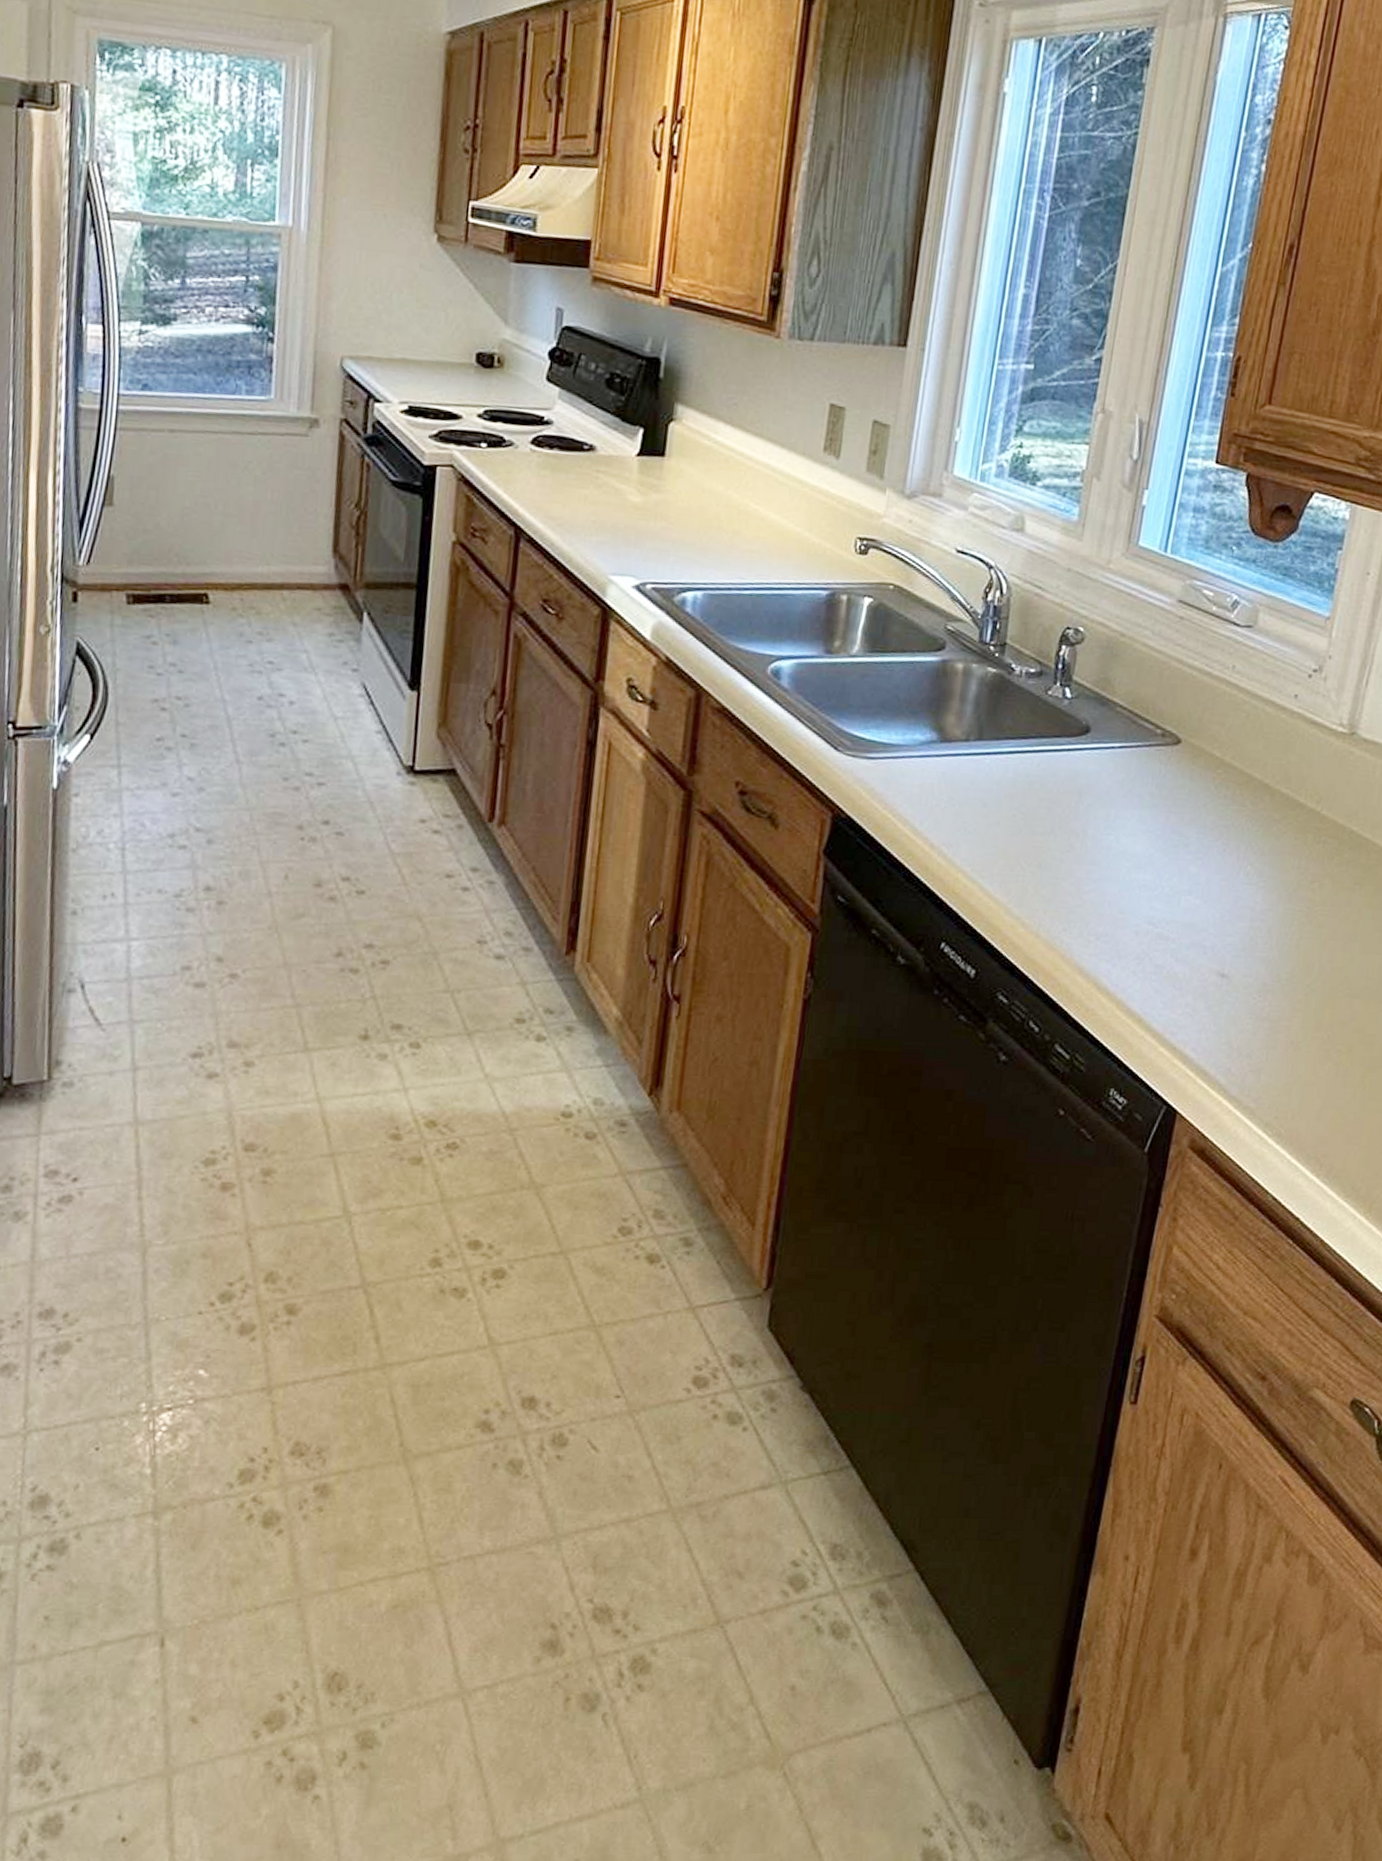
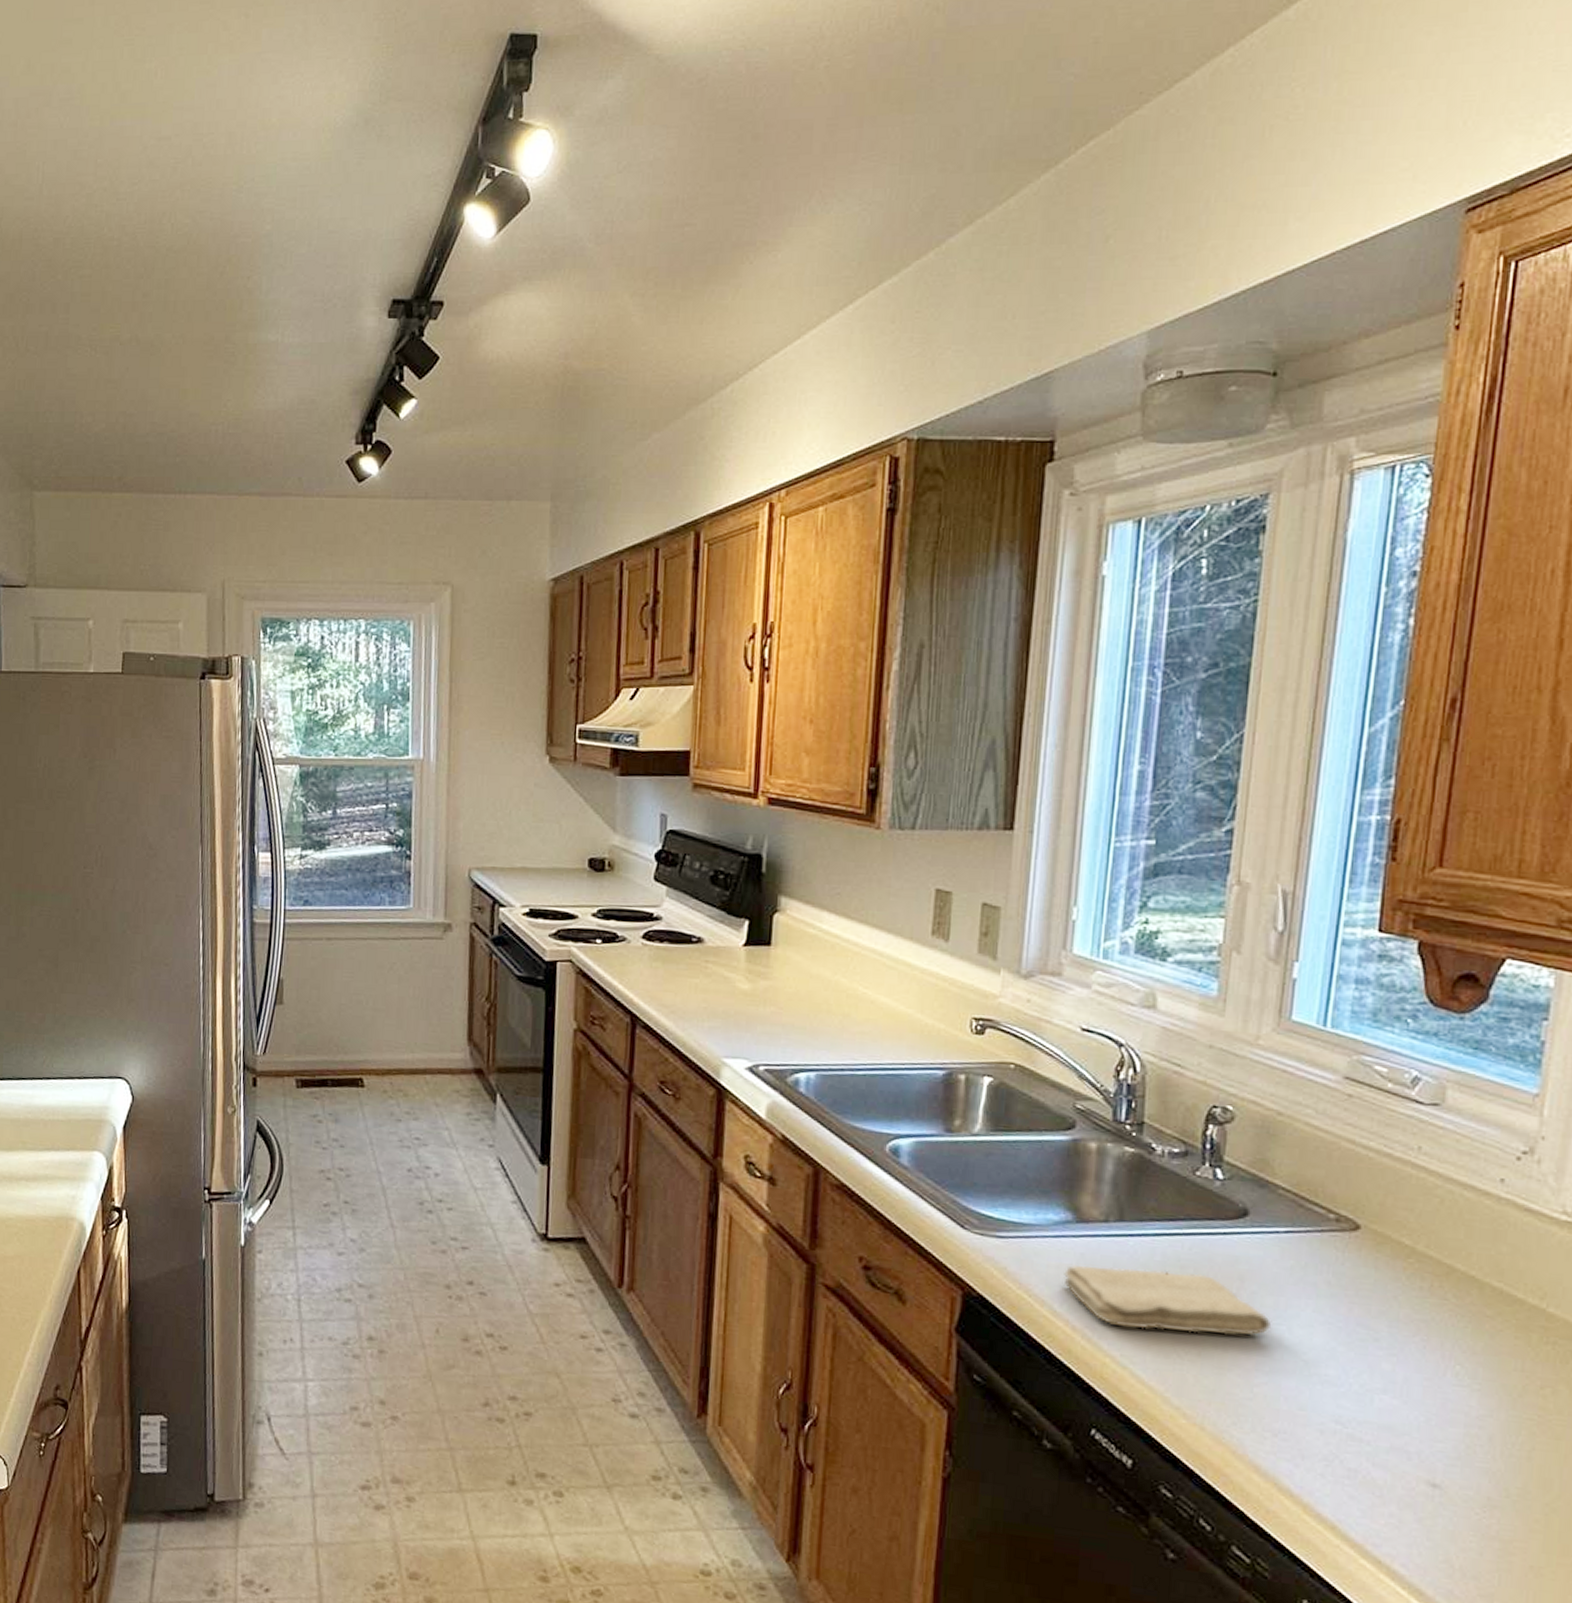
washcloth: none [925,783,1102,846] -> present [1063,1264,1272,1336]

